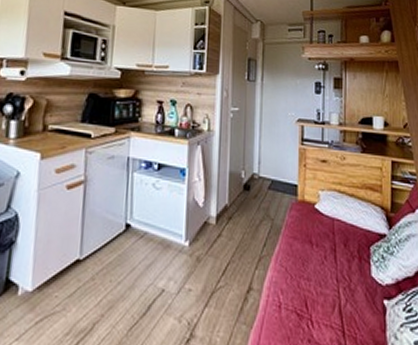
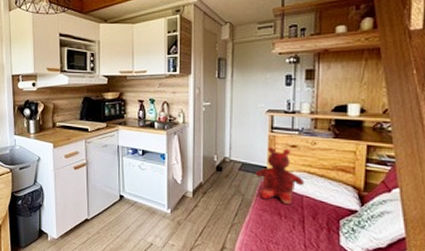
teddy bear: none [285,161,336,231] -> present [255,146,305,205]

